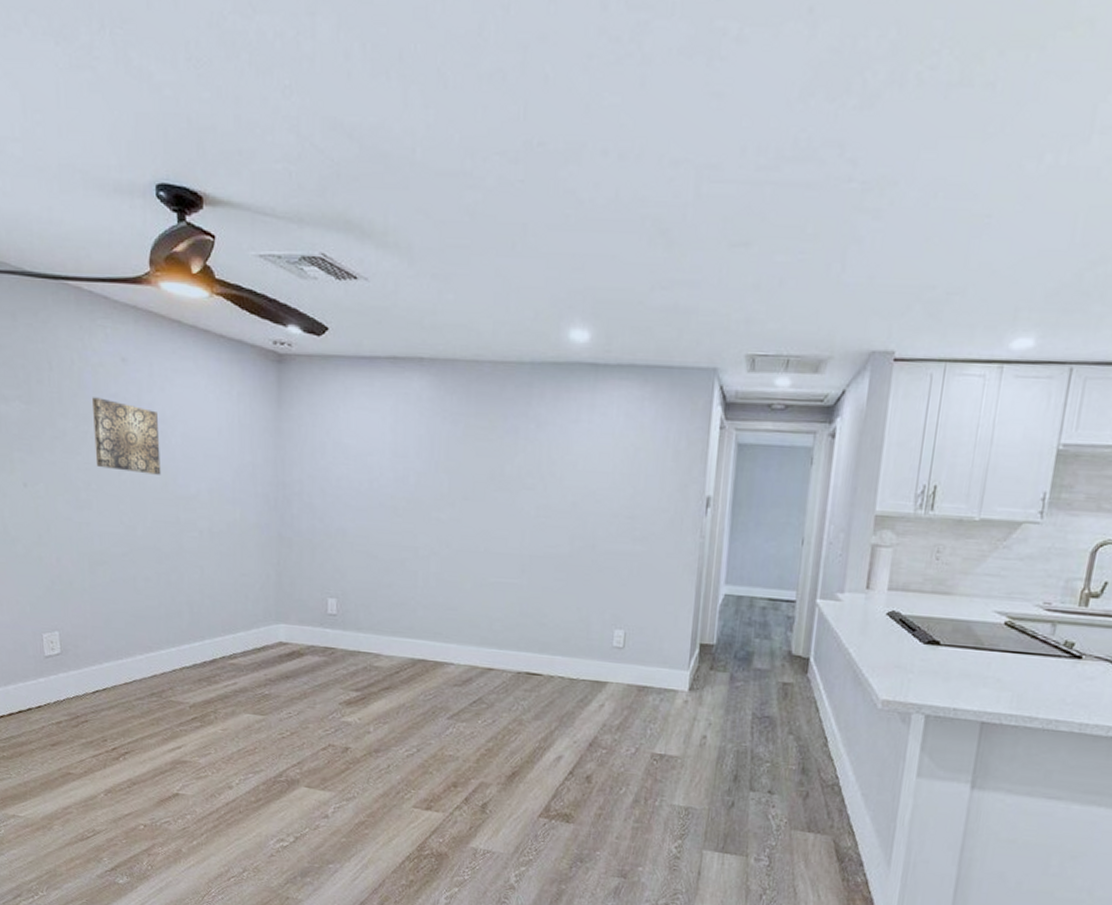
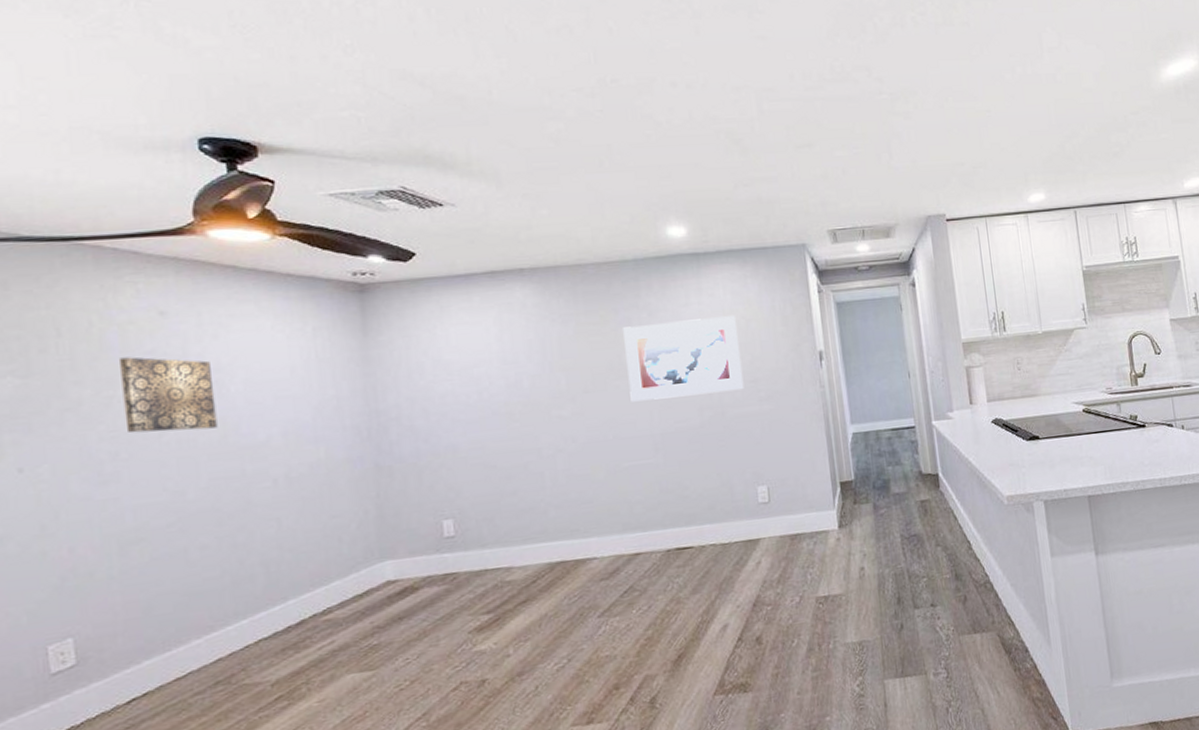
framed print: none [506,436,624,525] -> present [623,316,744,402]

